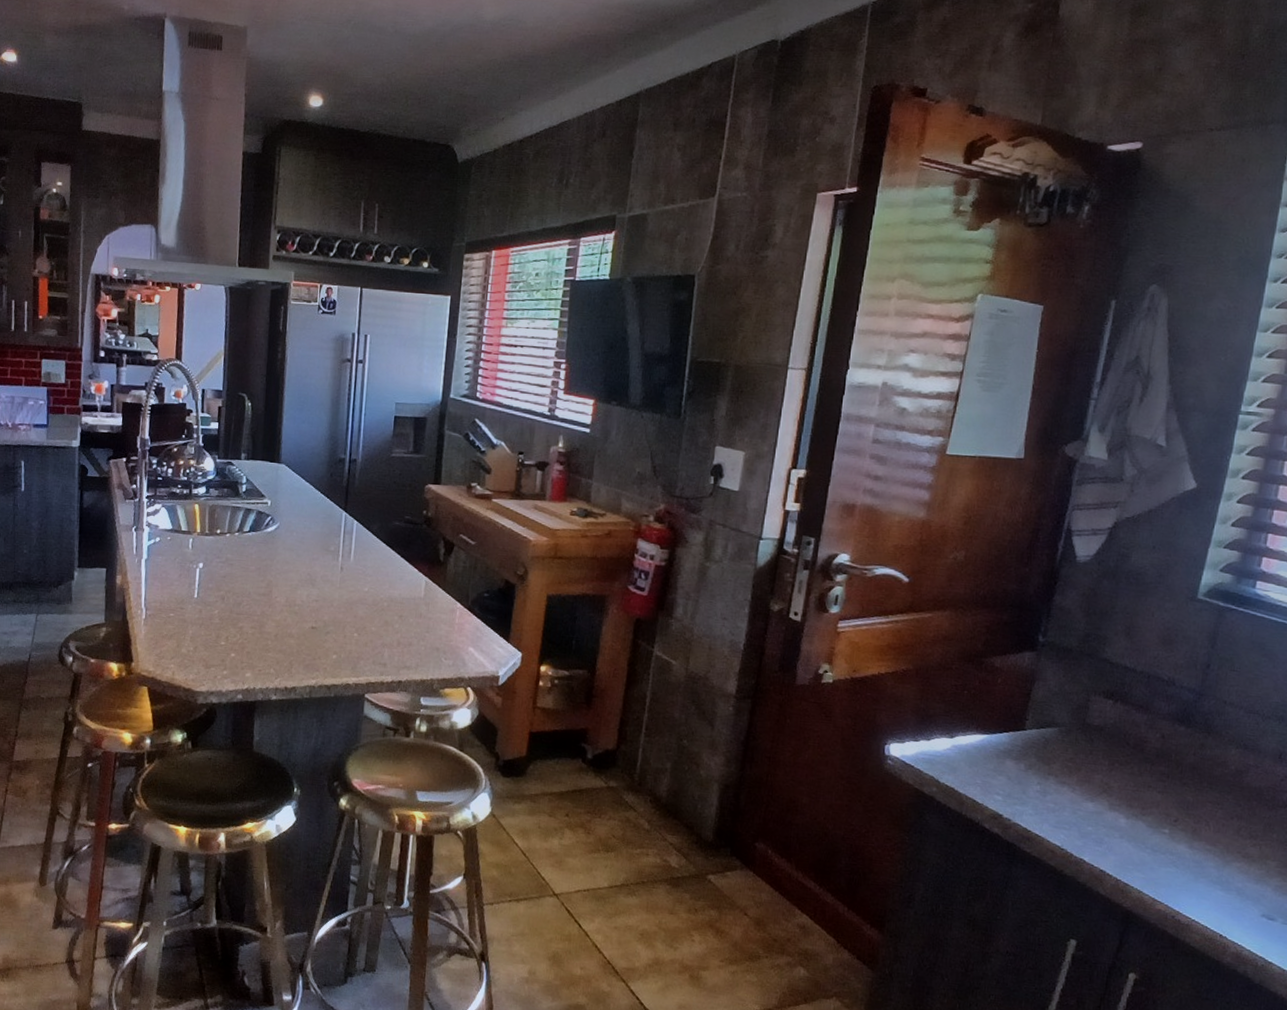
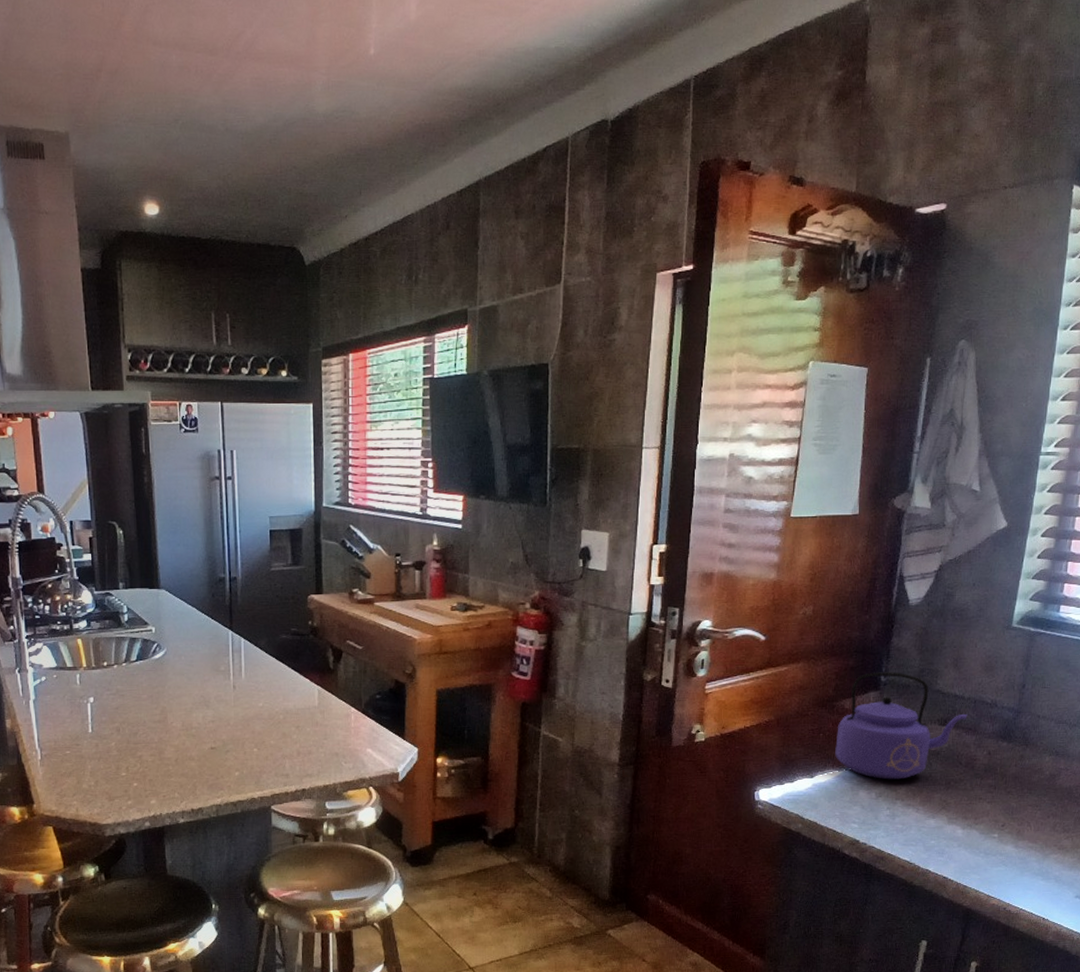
kettle: none [980,630,1139,754] -> present [835,671,968,780]

